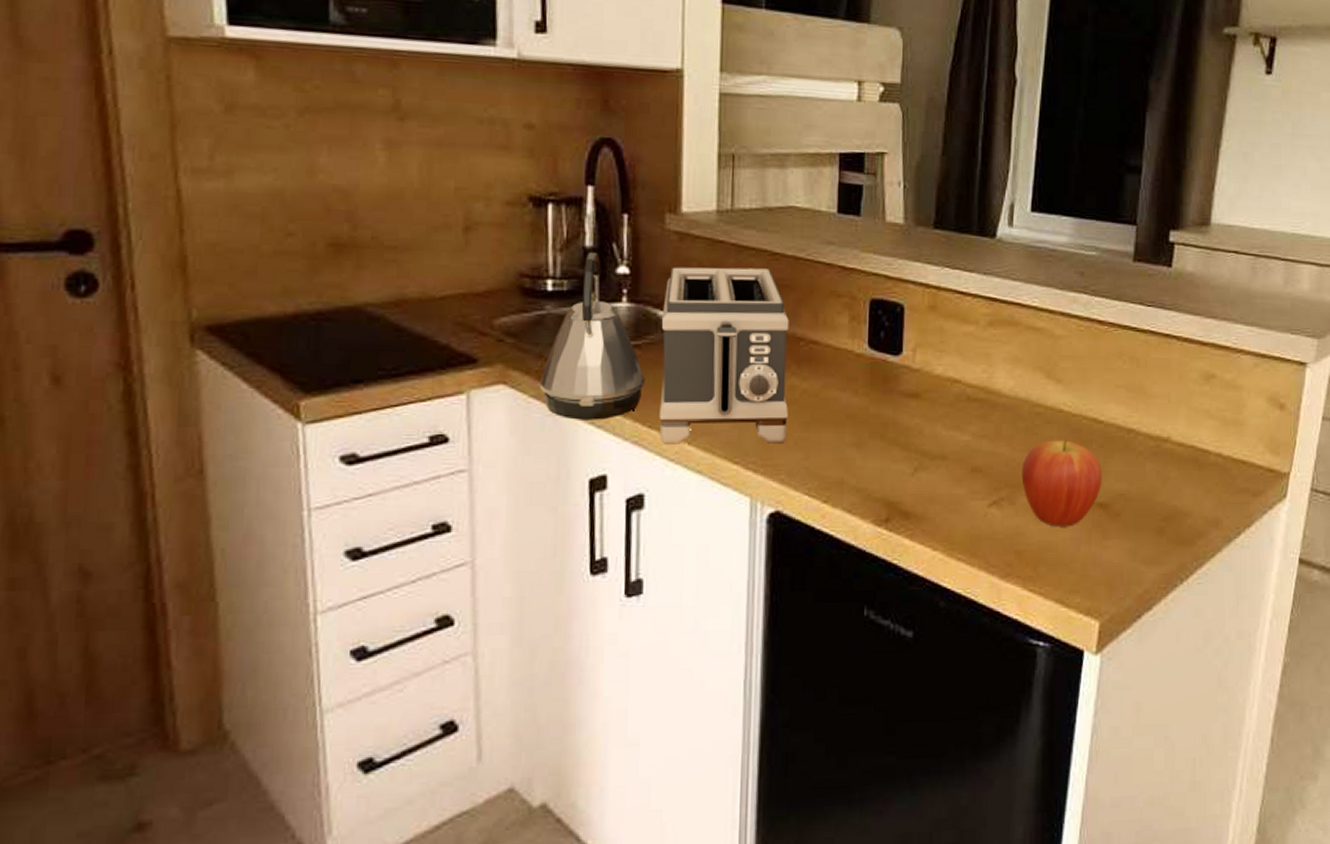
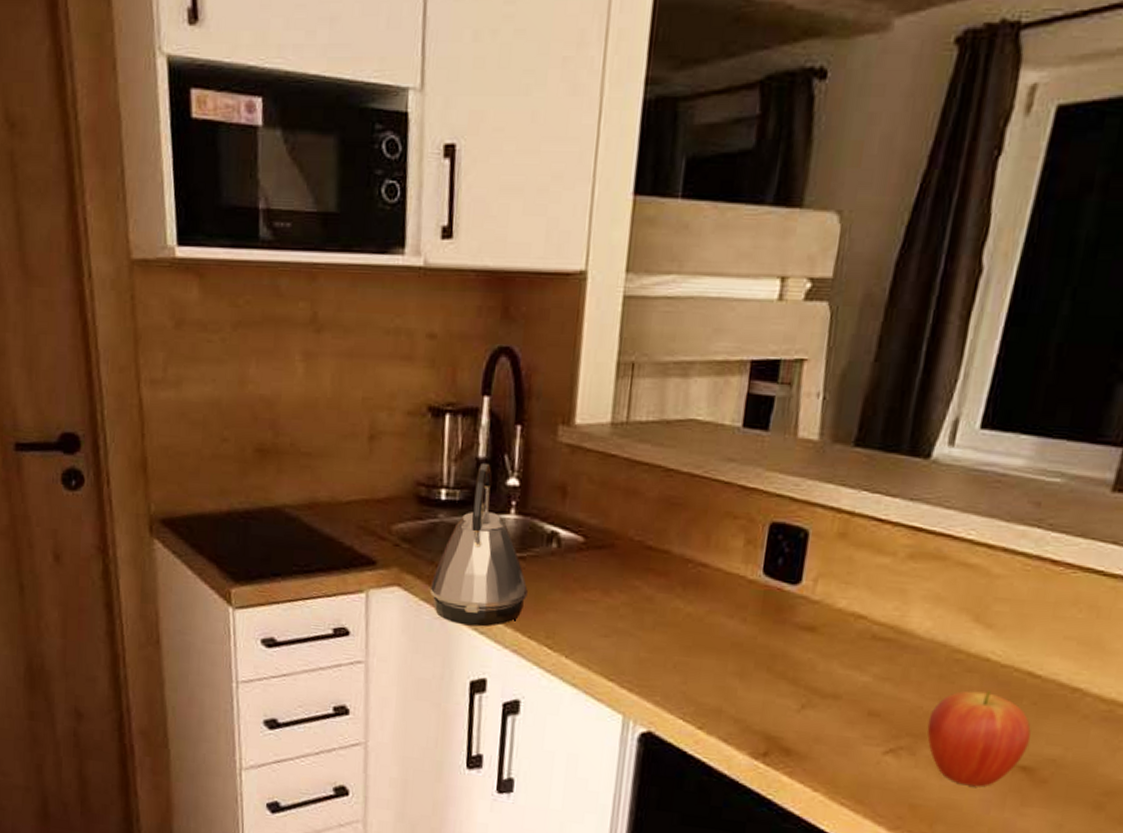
toaster: present [659,267,789,444] -> none [538,480,679,666]

